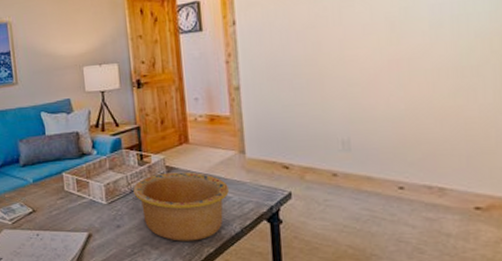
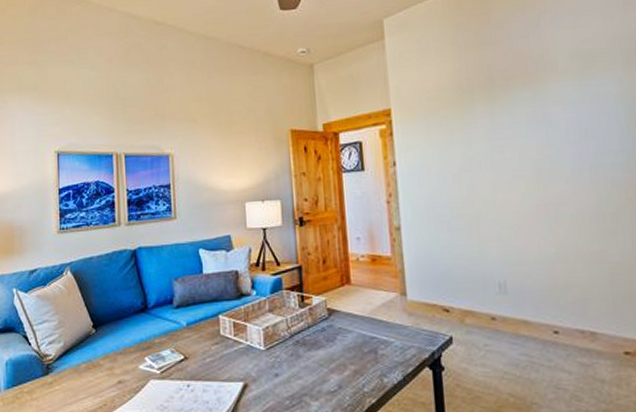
bowl: present [133,171,229,241] -> none [293,314,391,391]

